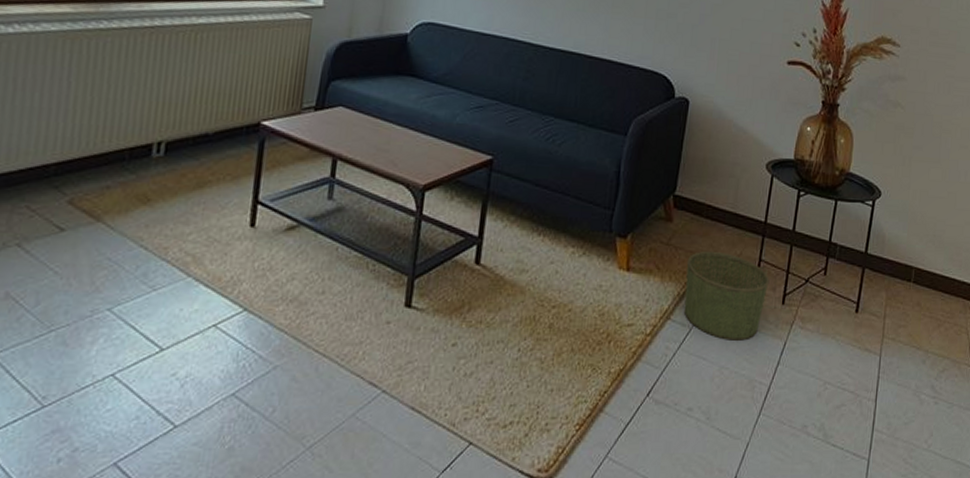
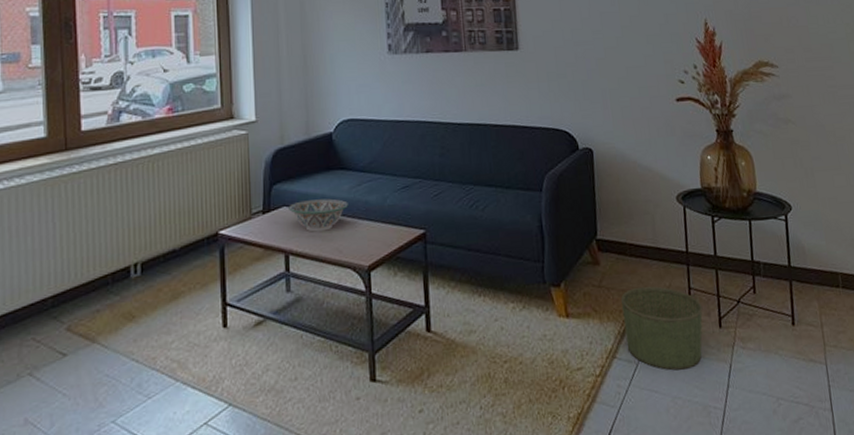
decorative bowl: none [345,103,413,141] -> present [289,198,348,232]

